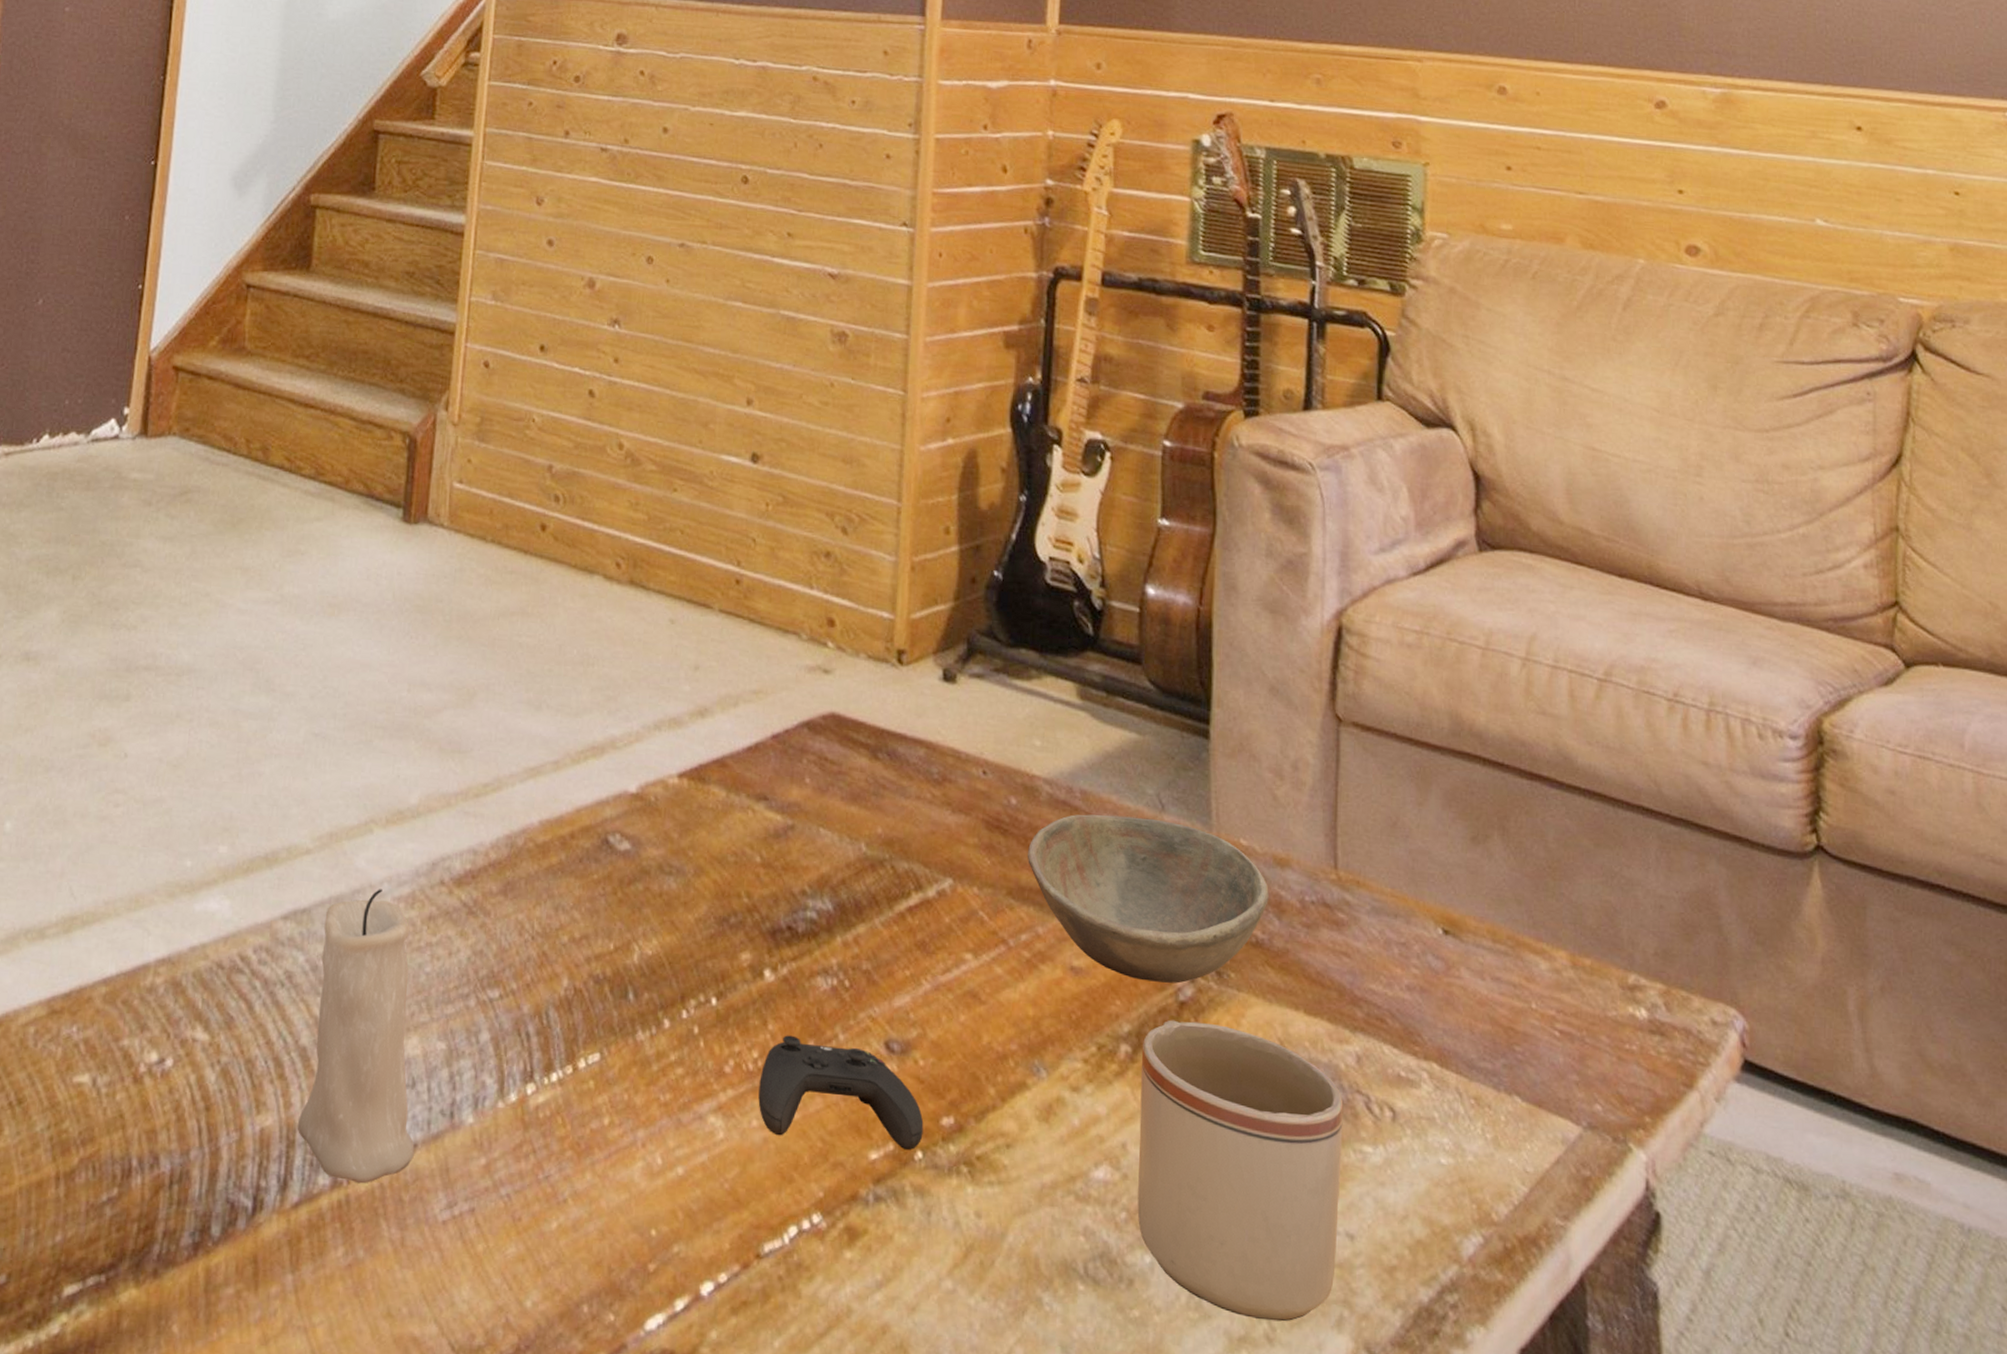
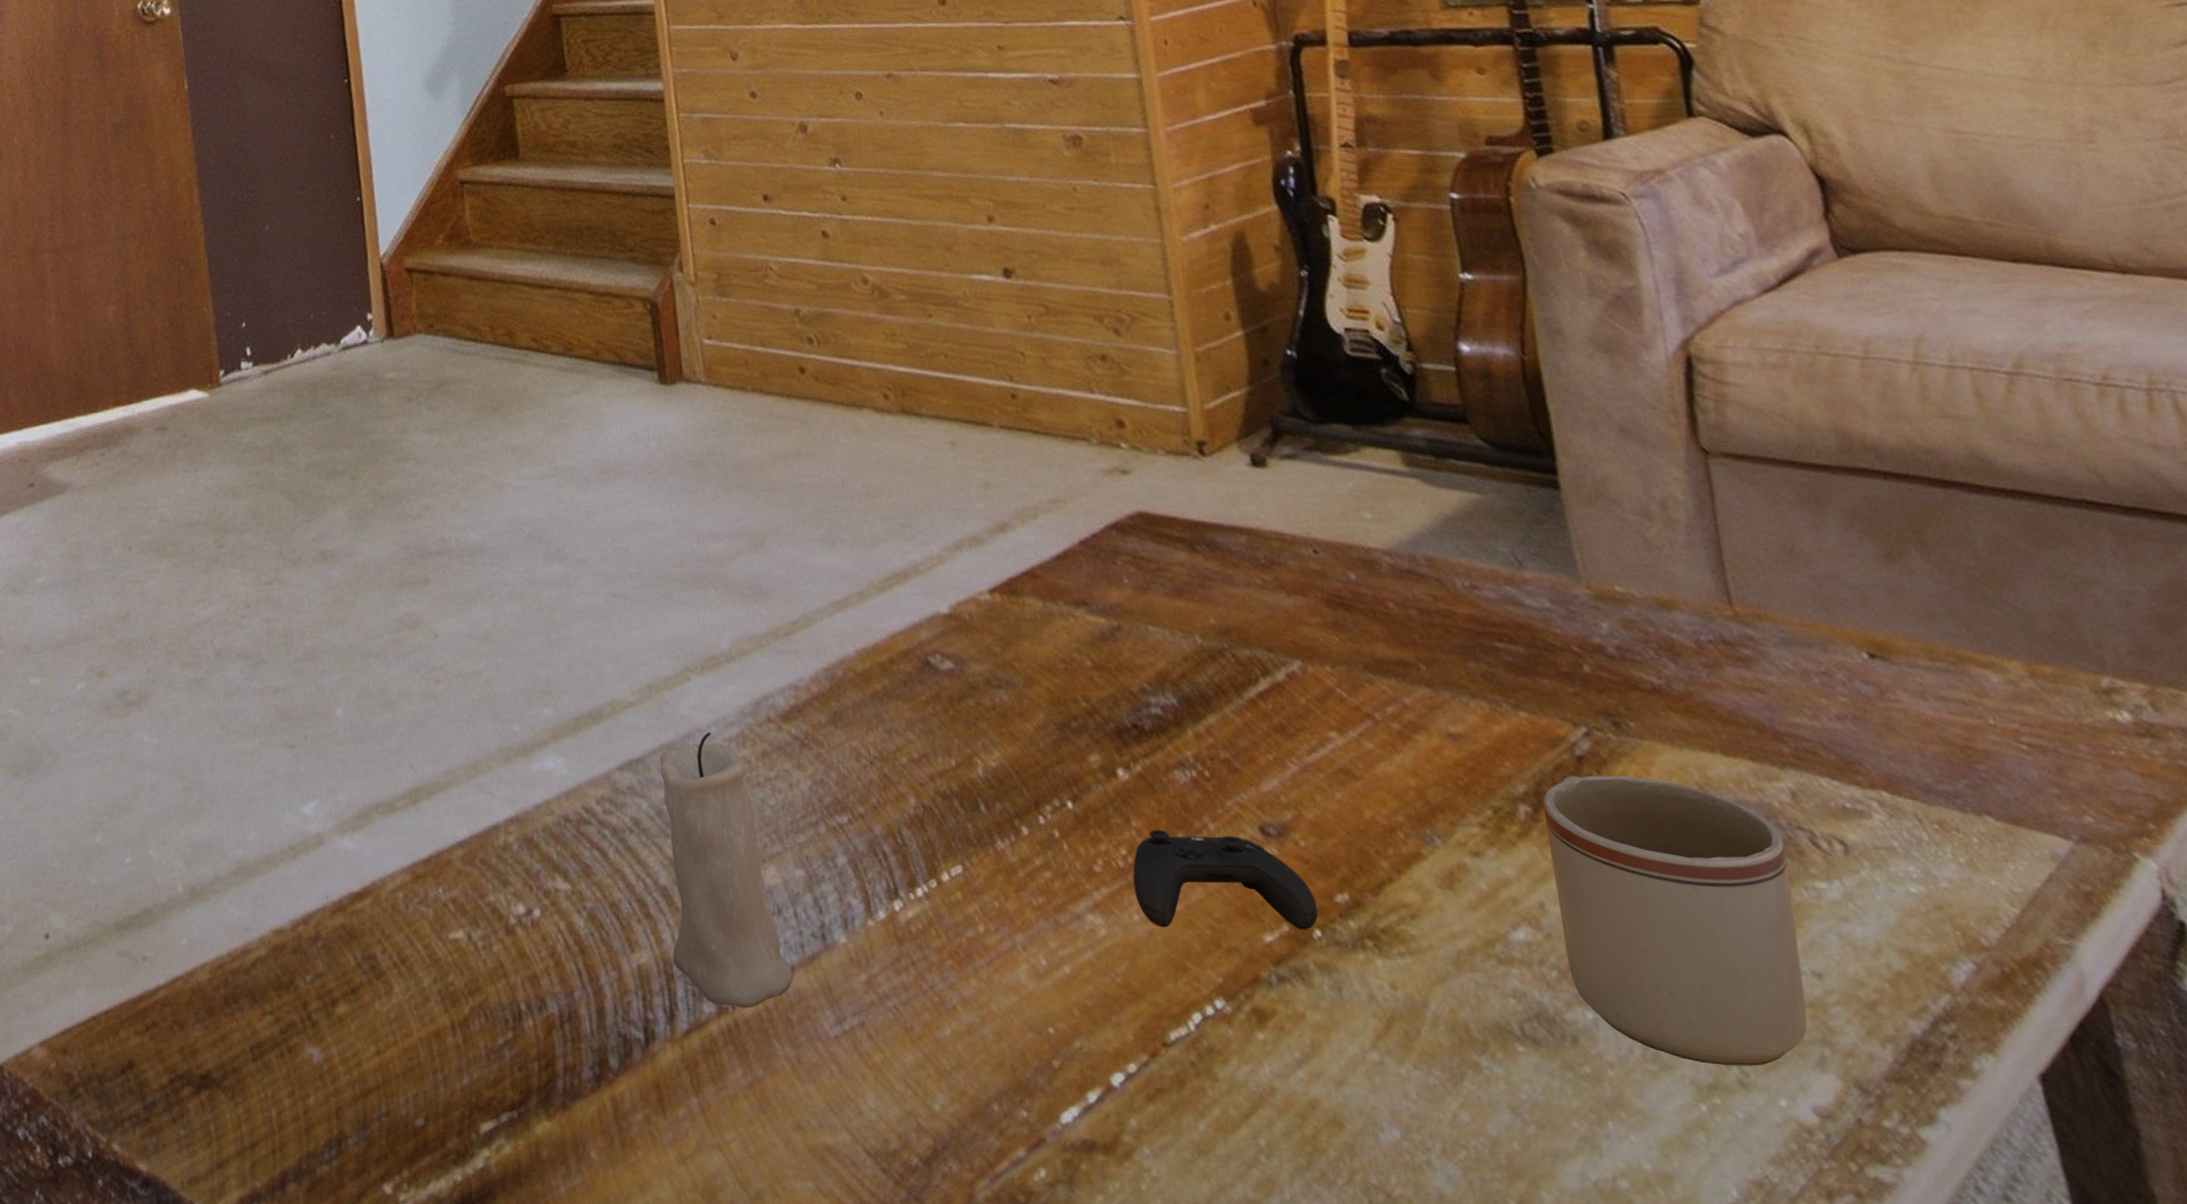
bowl: present [1027,814,1269,984] -> none [1377,576,1659,740]

